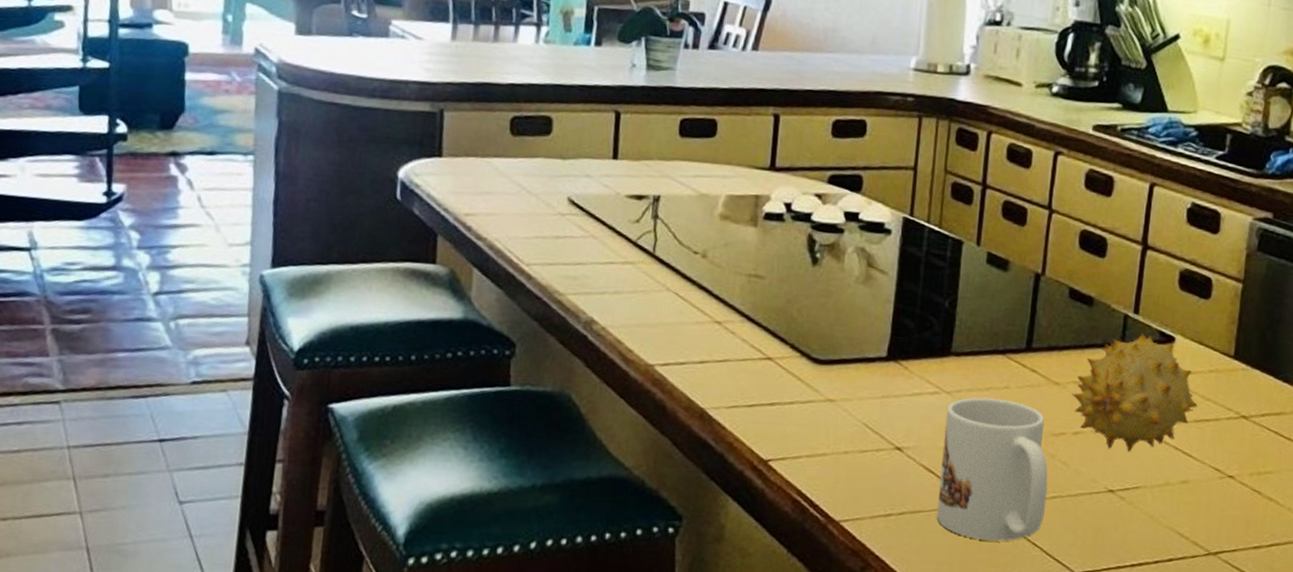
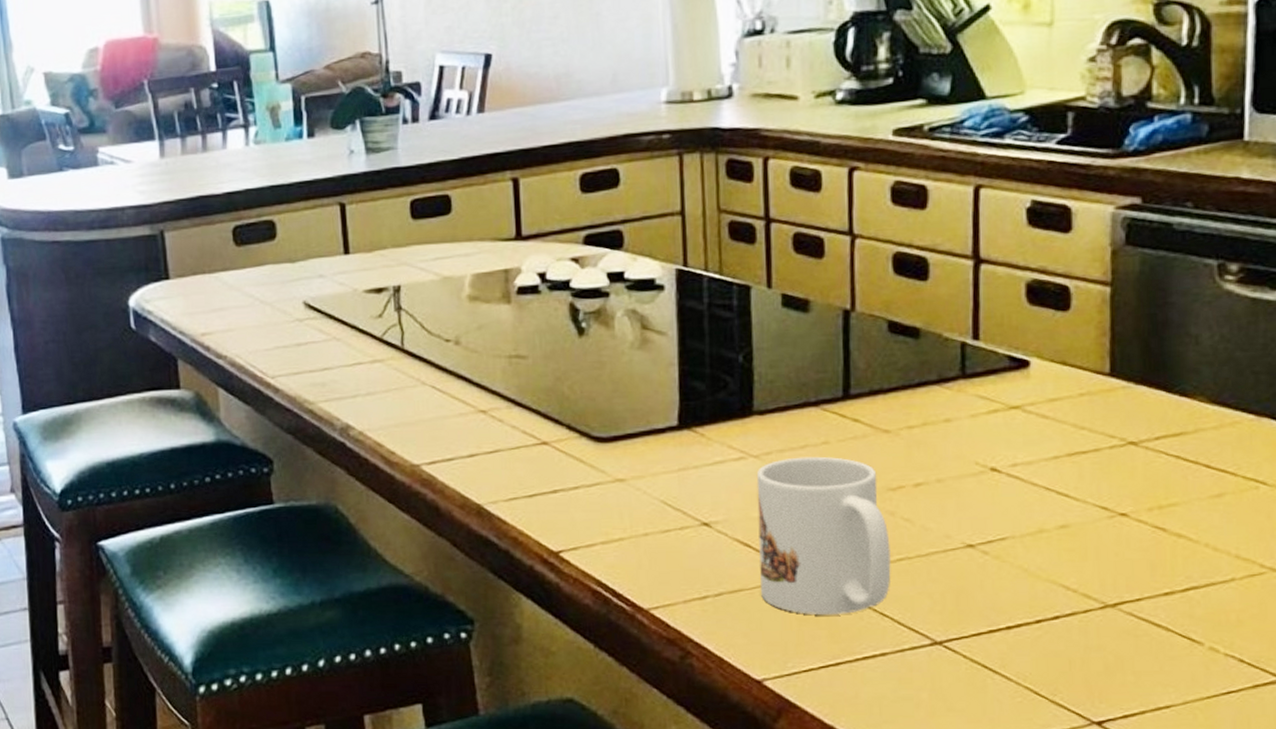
fruit: present [1072,332,1198,451] -> none [906,360,1070,499]

